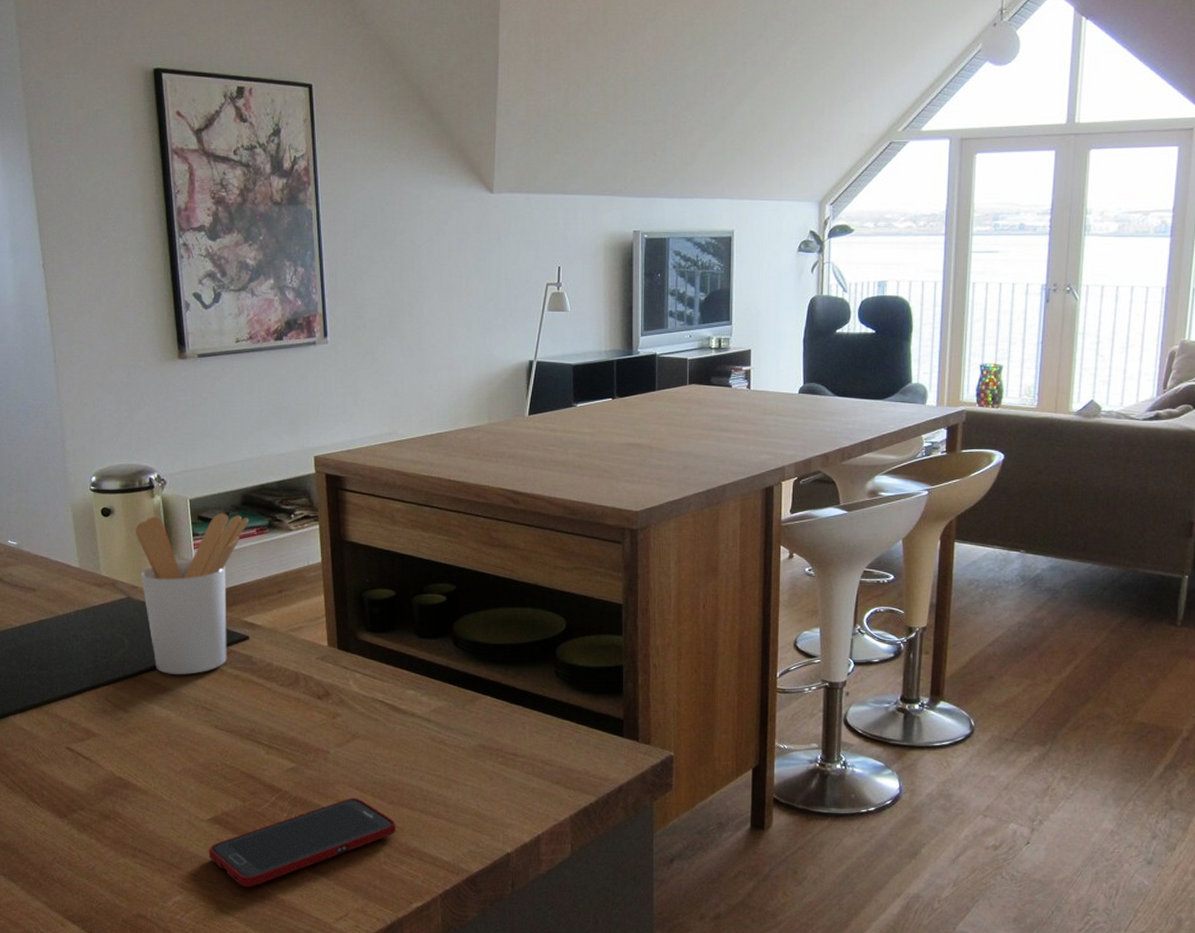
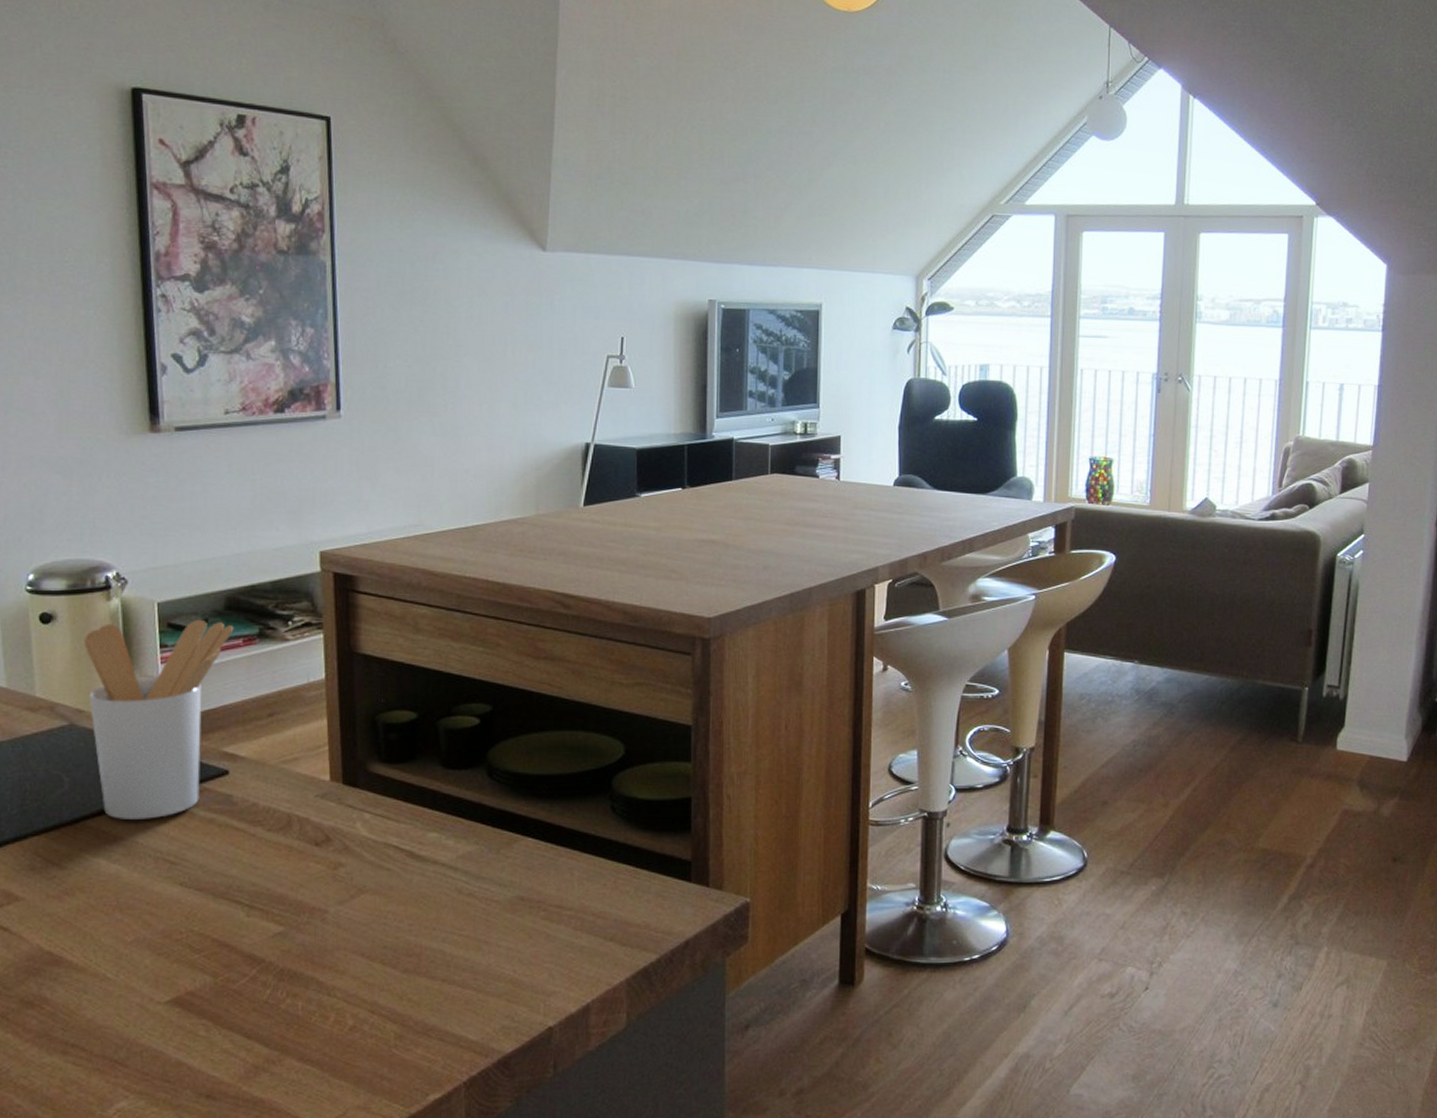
cell phone: present [208,798,397,888] -> none [165,967,412,1086]

